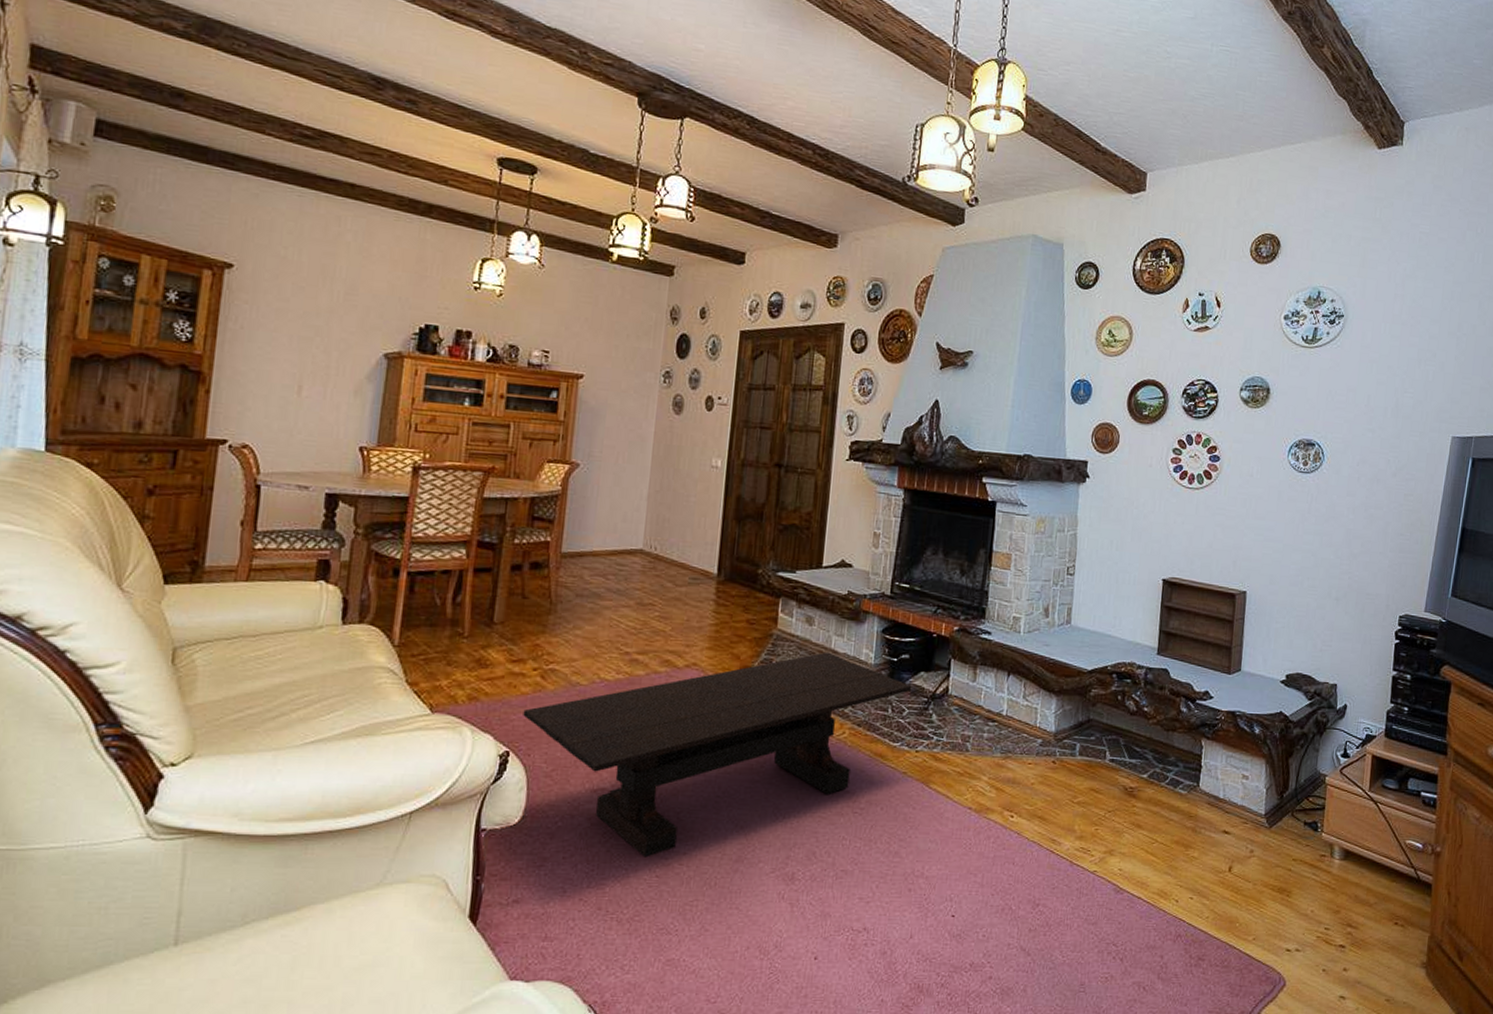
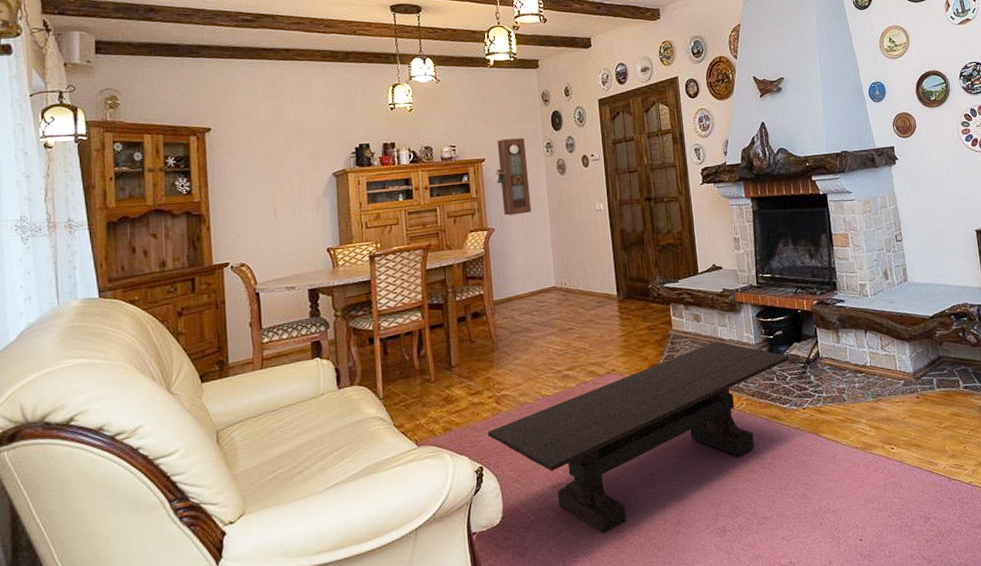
pendulum clock: none [593,355,638,453] -> present [496,137,532,216]

